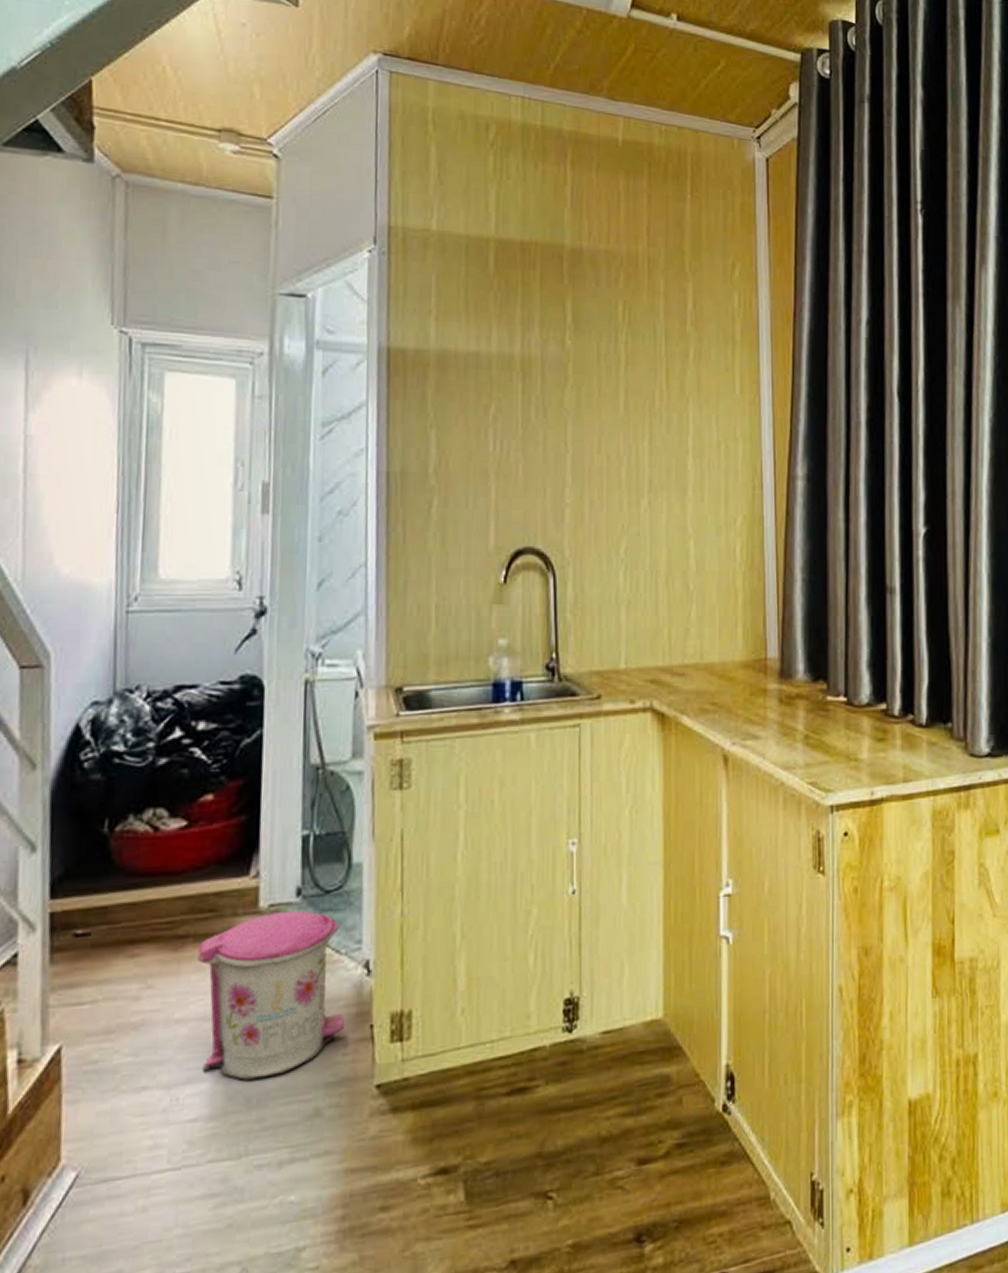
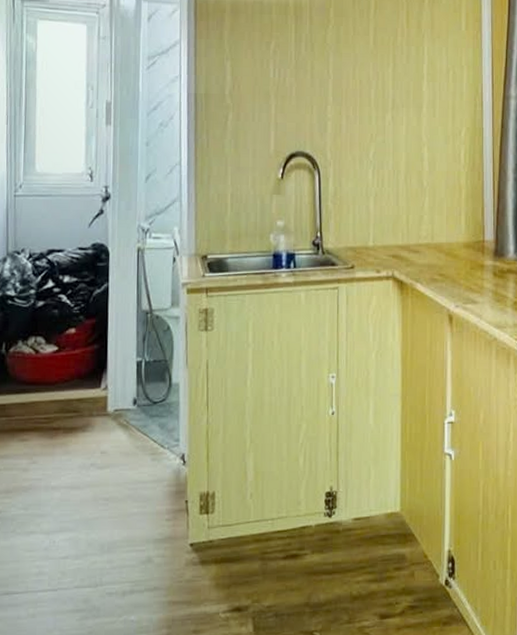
trash can: present [197,910,344,1080] -> none [66,415,167,532]

